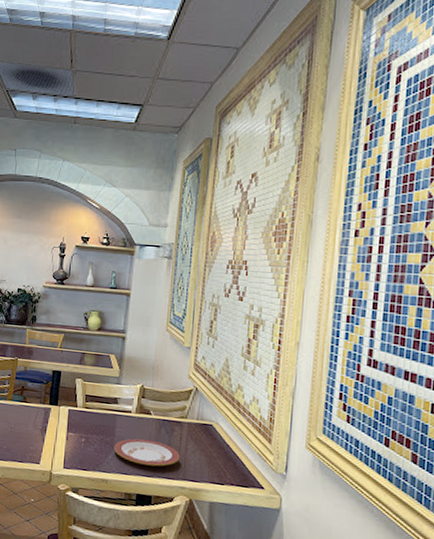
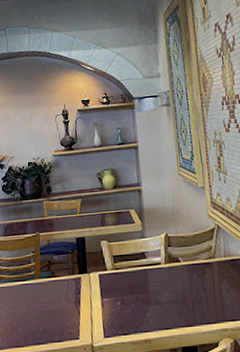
plate: present [113,438,180,467] -> none [150,288,217,316]

